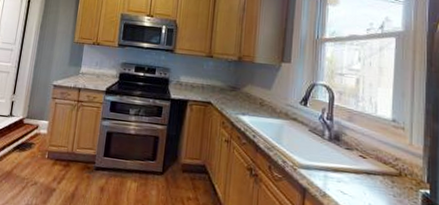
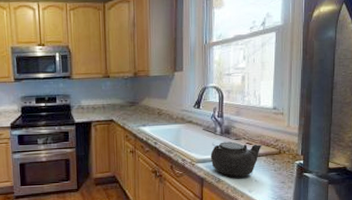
teapot: none [315,147,379,196] -> present [210,141,262,177]

